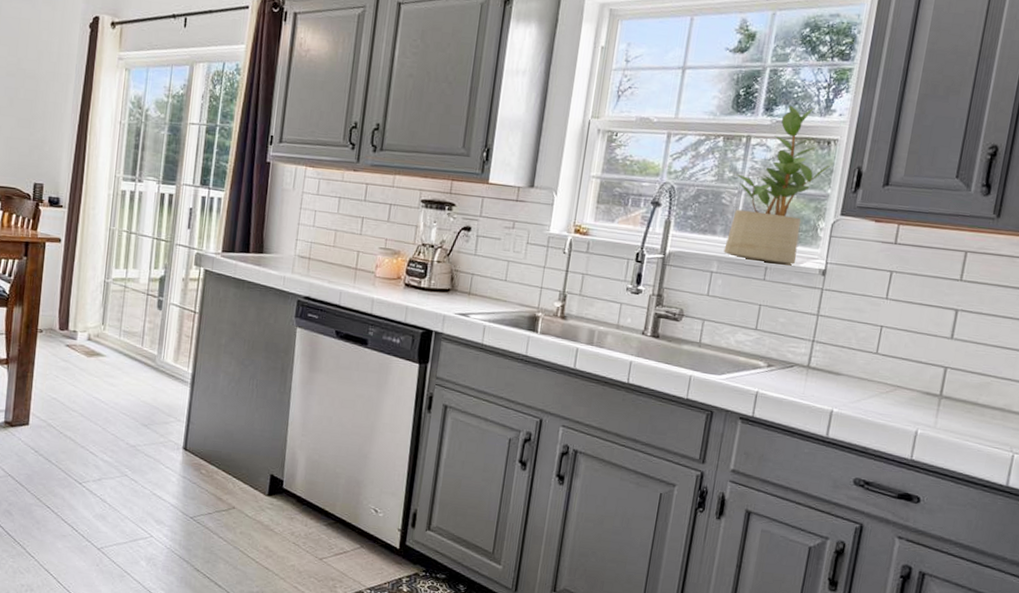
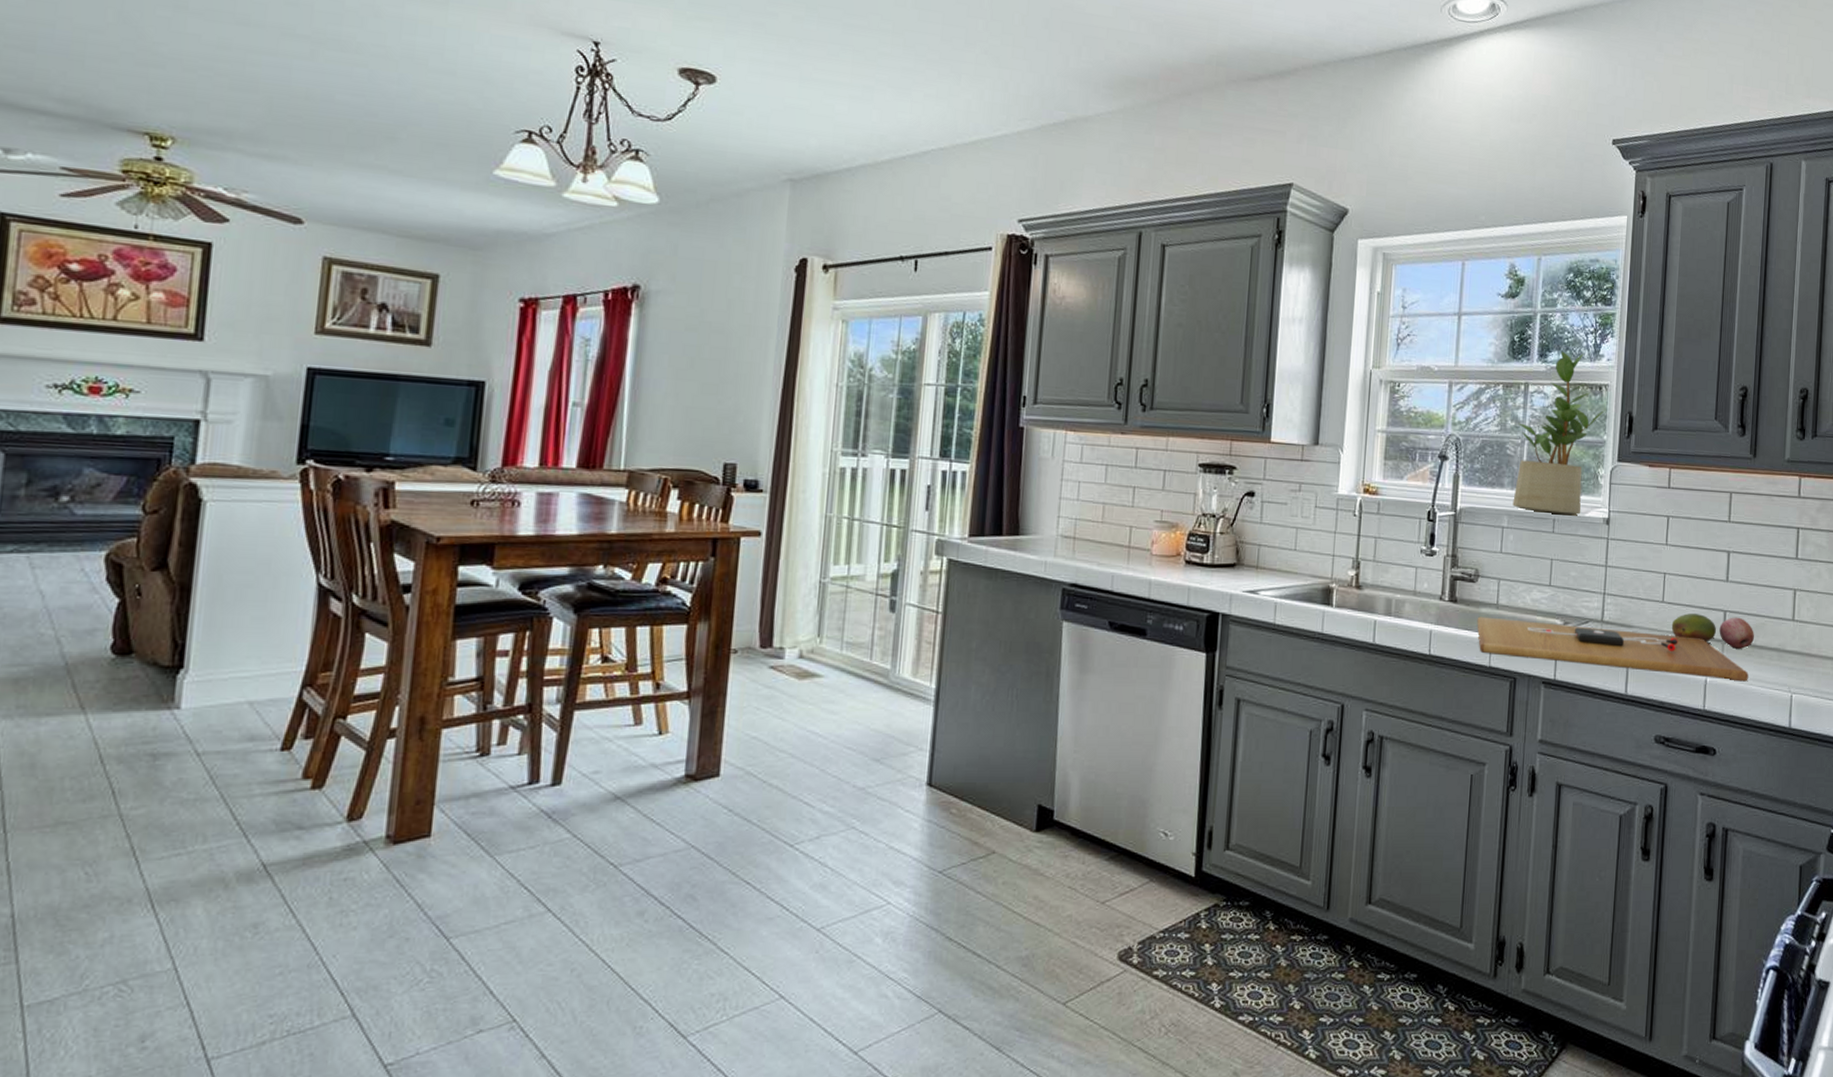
cutting board: none [677,352,966,437] -> present [1477,616,1749,682]
fruit: none [883,366,934,396] -> present [1671,613,1716,642]
fruit: none [936,374,977,406] -> present [1719,617,1754,649]

